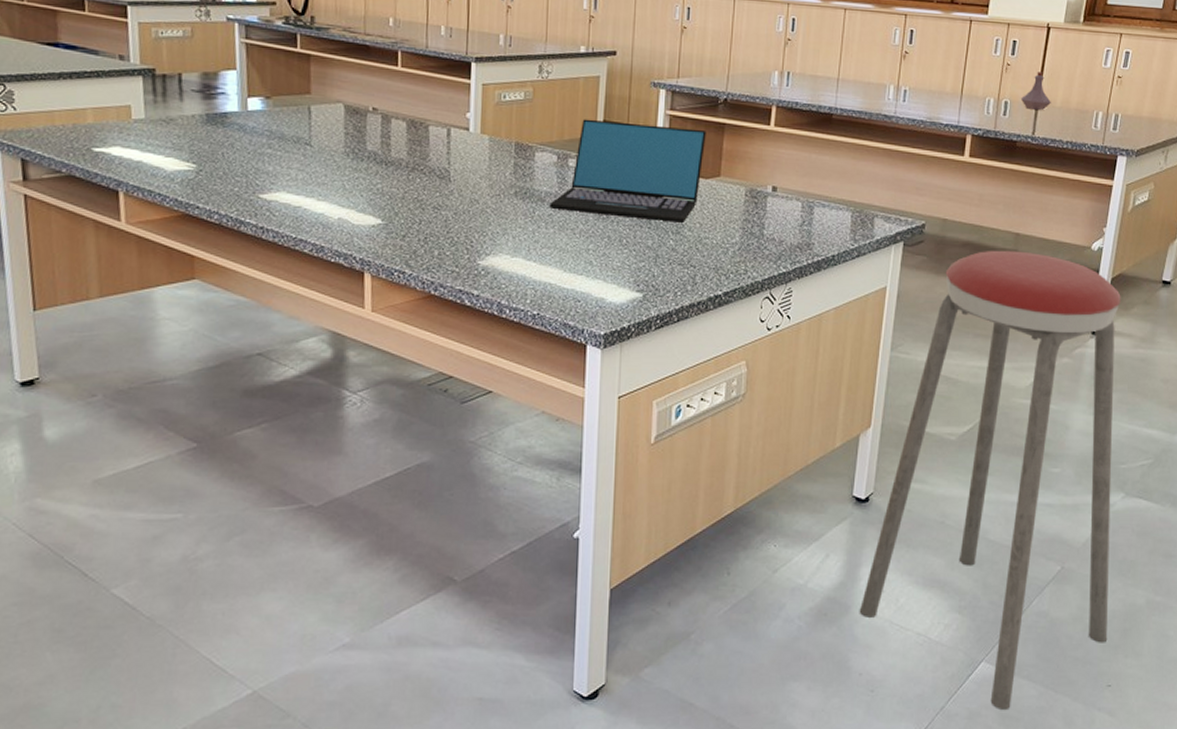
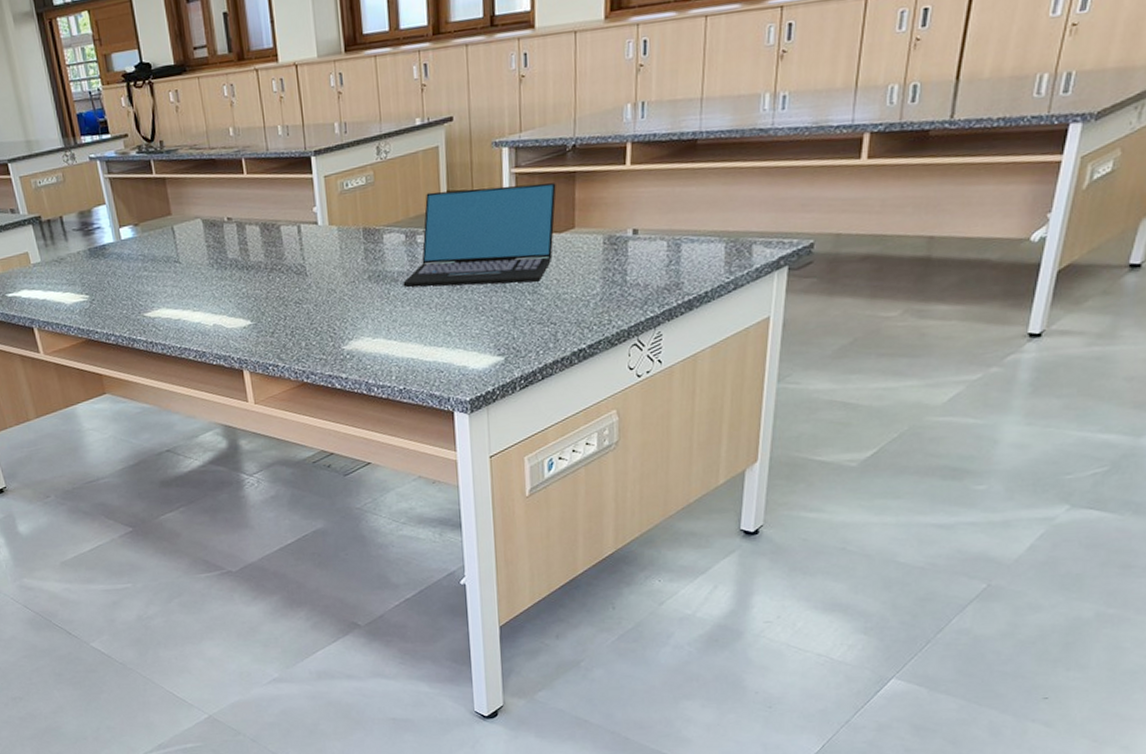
music stool: present [860,250,1121,711] -> none [754,255,1070,723]
flask: present [1020,71,1051,110] -> none [934,39,976,89]

